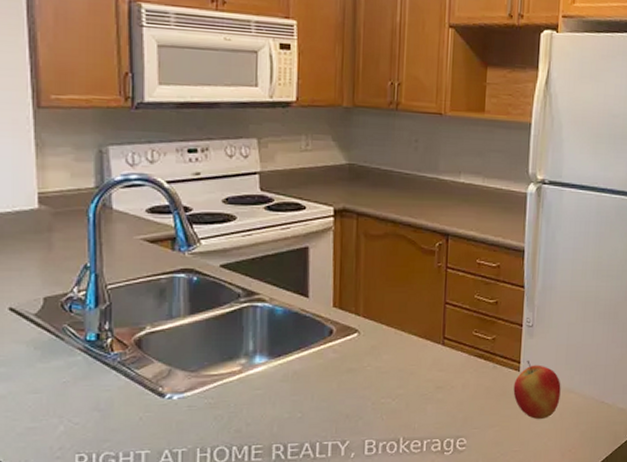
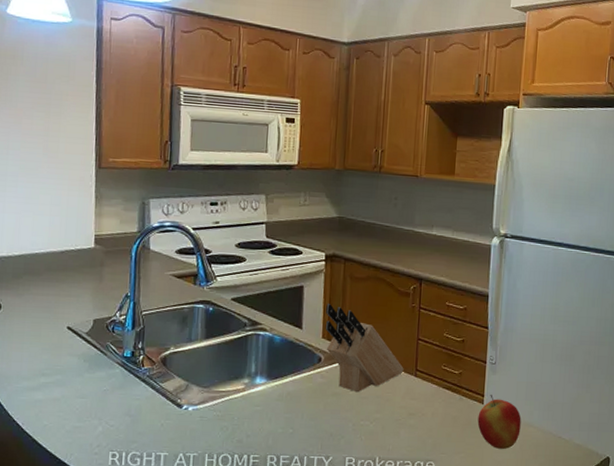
knife block: none [336,265,430,367] -> present [325,303,404,393]

